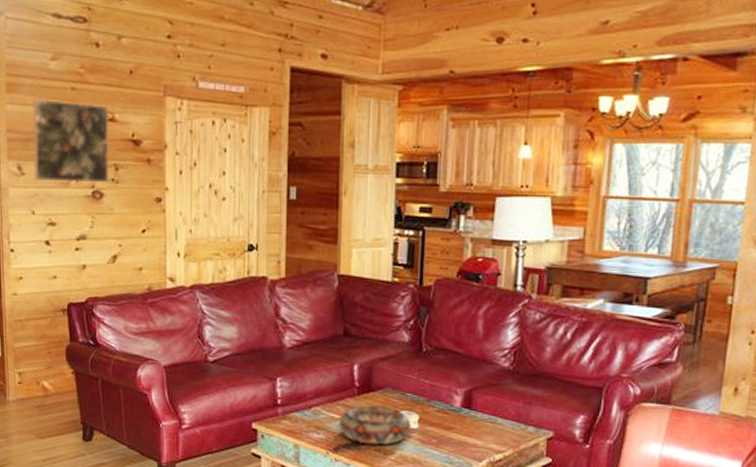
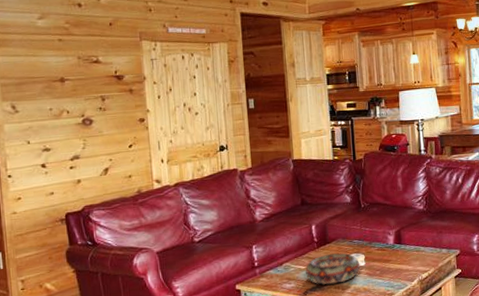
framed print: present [32,98,110,183] -> none [23,50,98,116]

